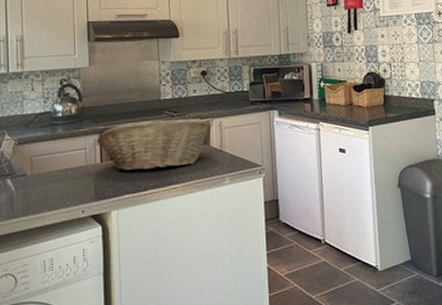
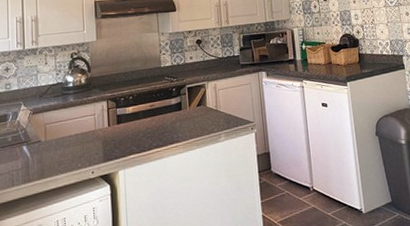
fruit basket: present [96,118,212,171] -> none [104,82,207,133]

